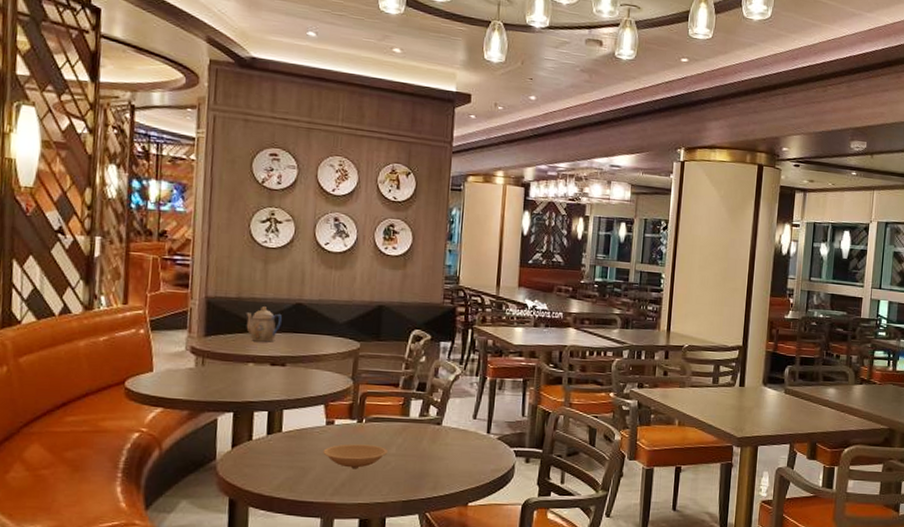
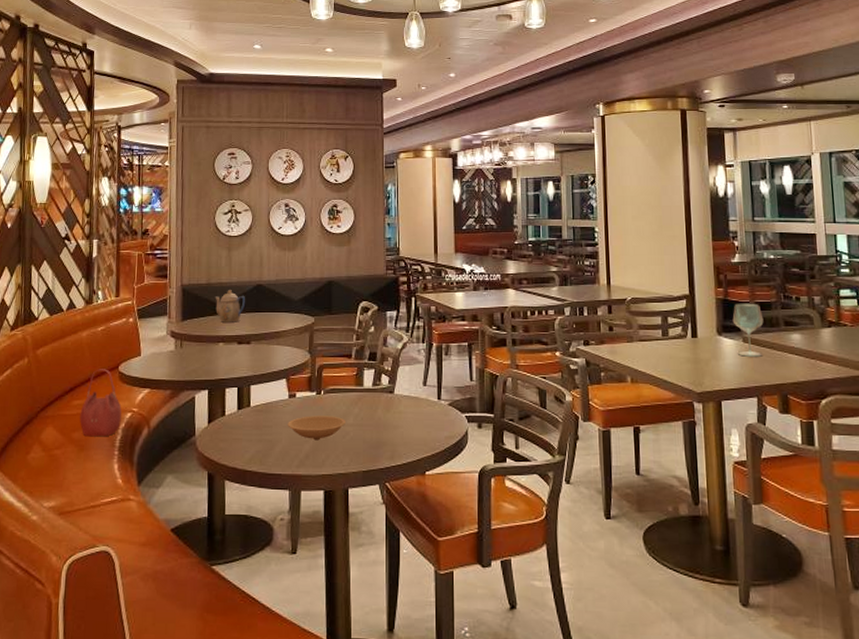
handbag: none [74,383,128,458] -> present [79,369,122,437]
wine glass: none [778,357,806,408] -> present [732,303,764,357]

